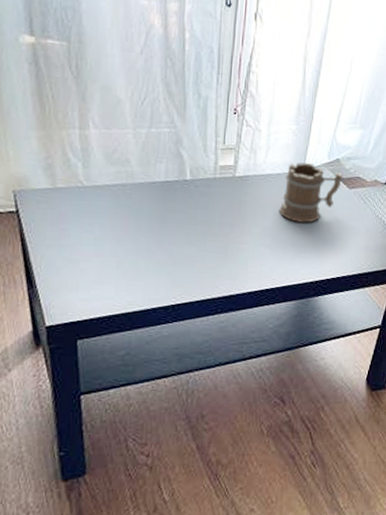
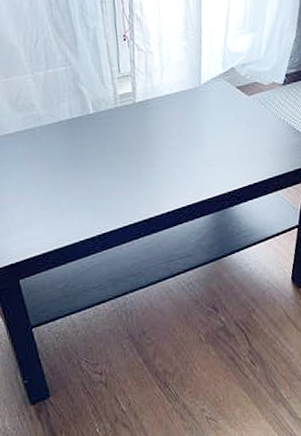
mug: present [279,162,343,223] -> none [182,76,241,138]

